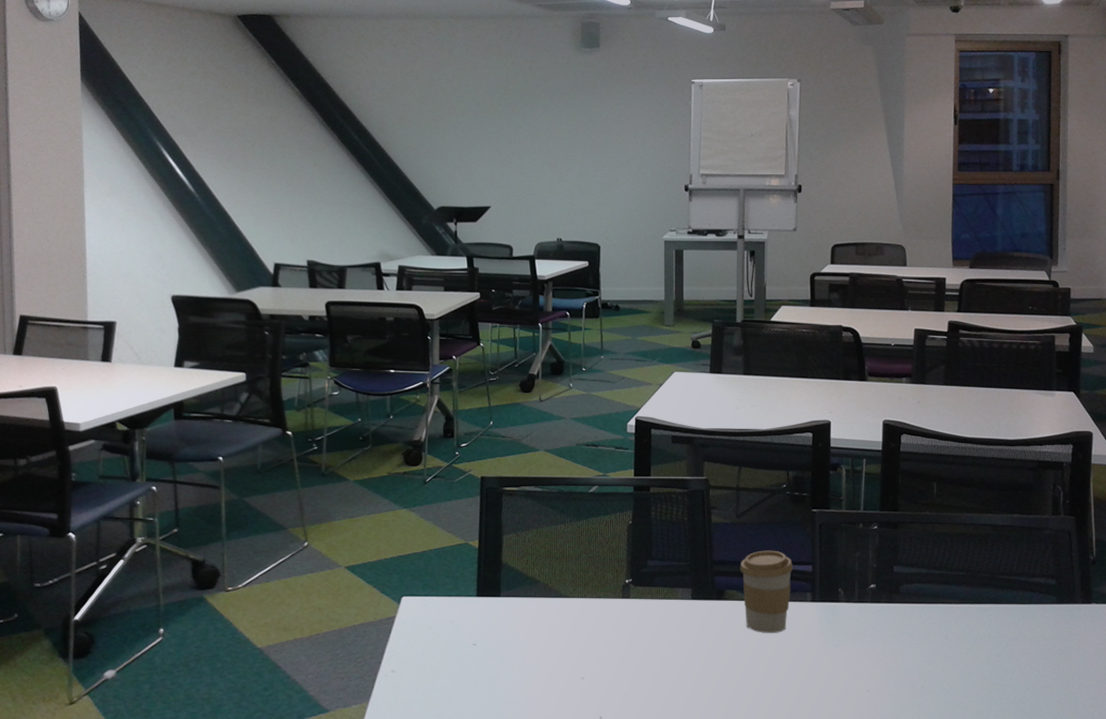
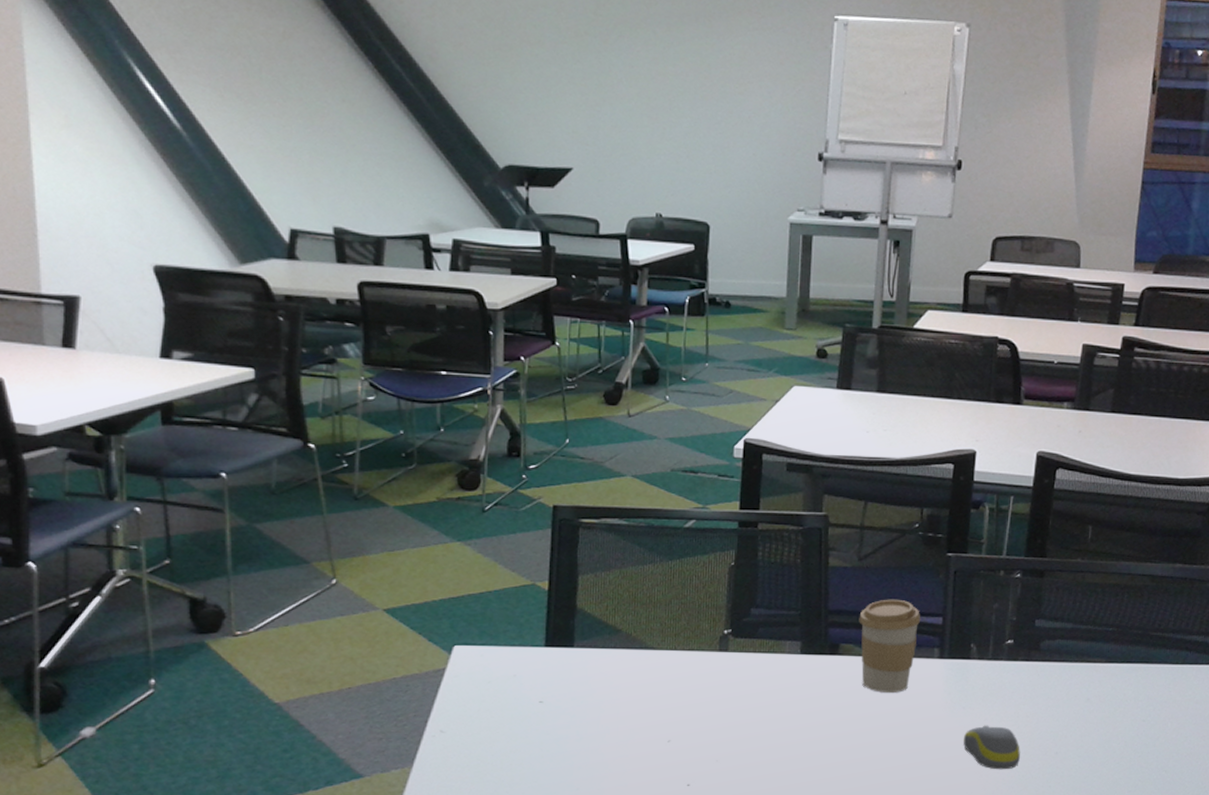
computer mouse: none [839,661,890,702] -> present [964,725,1020,770]

